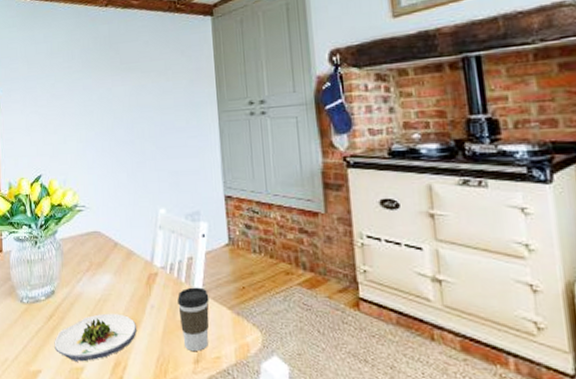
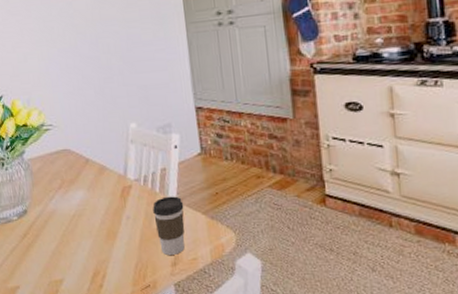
salad plate: present [54,313,137,362] -> none [30,227,114,275]

